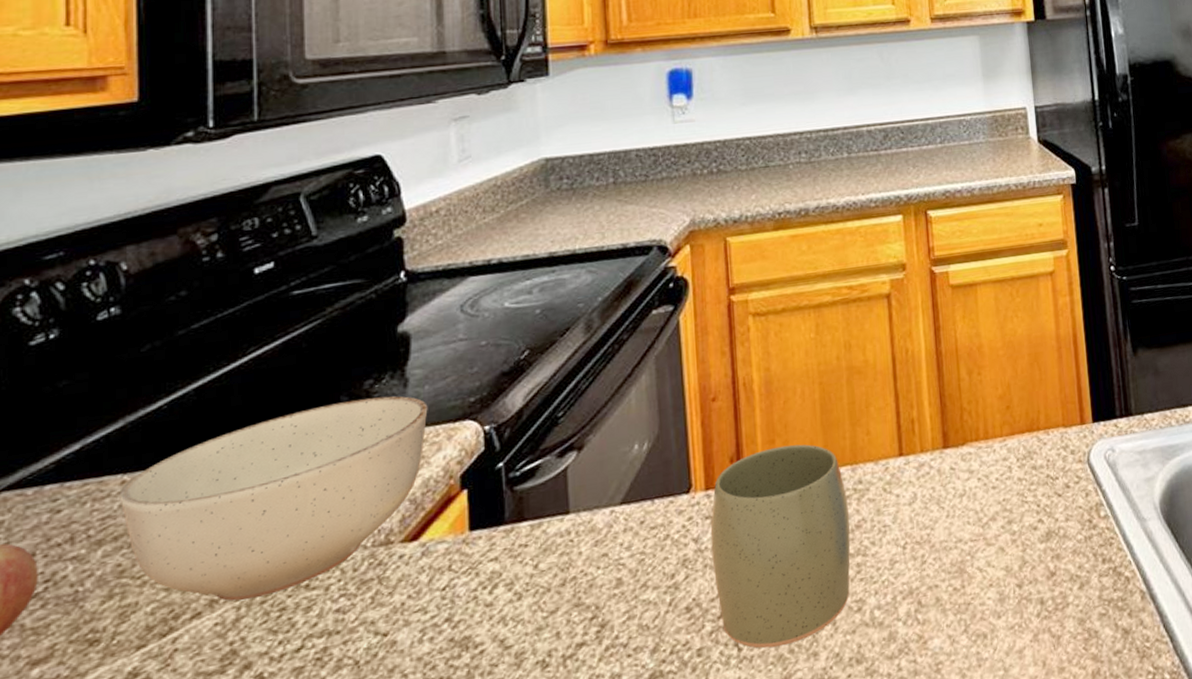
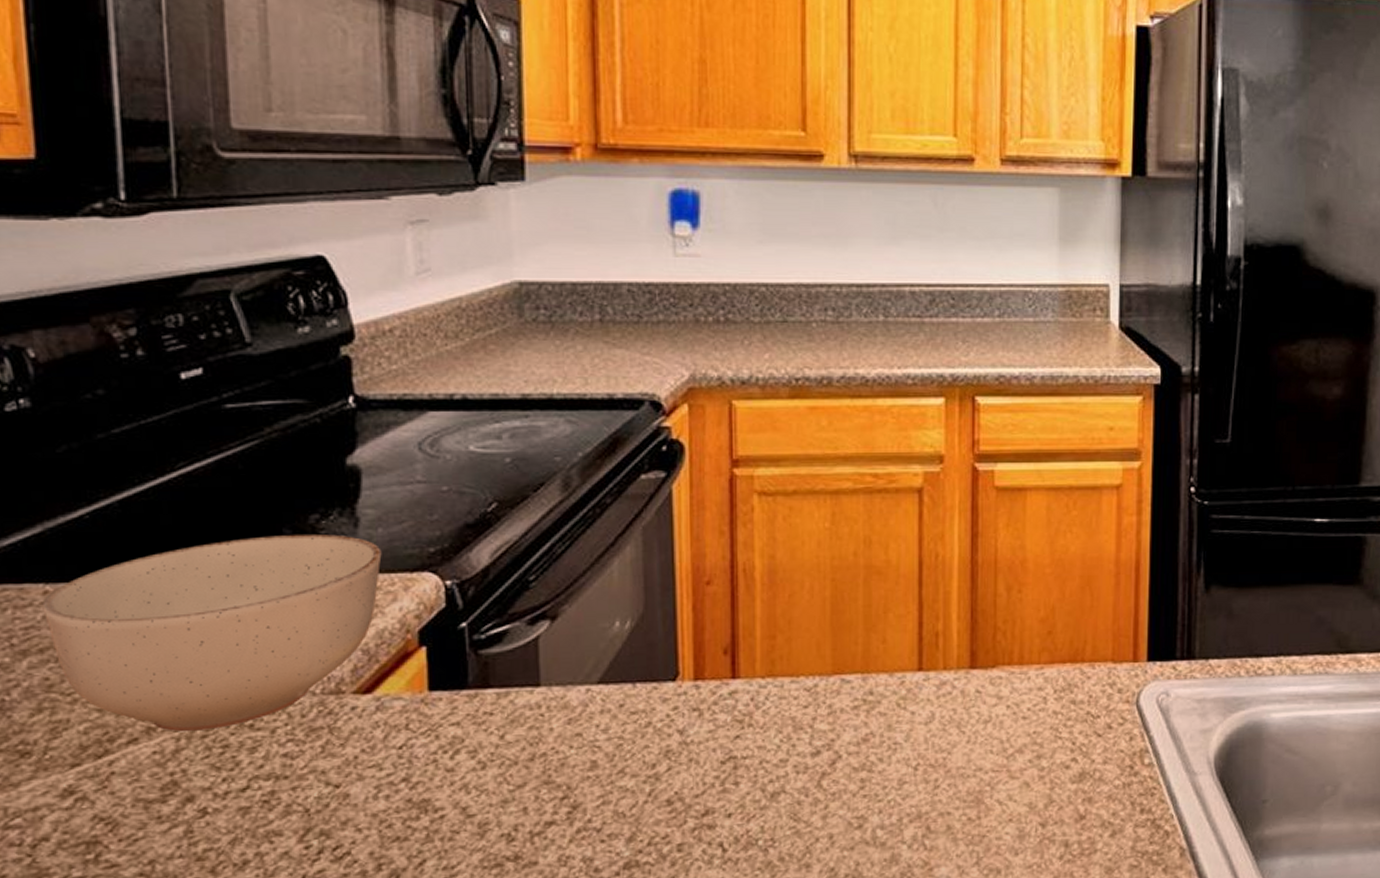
mug: present [710,444,851,649] -> none [698,643,855,853]

